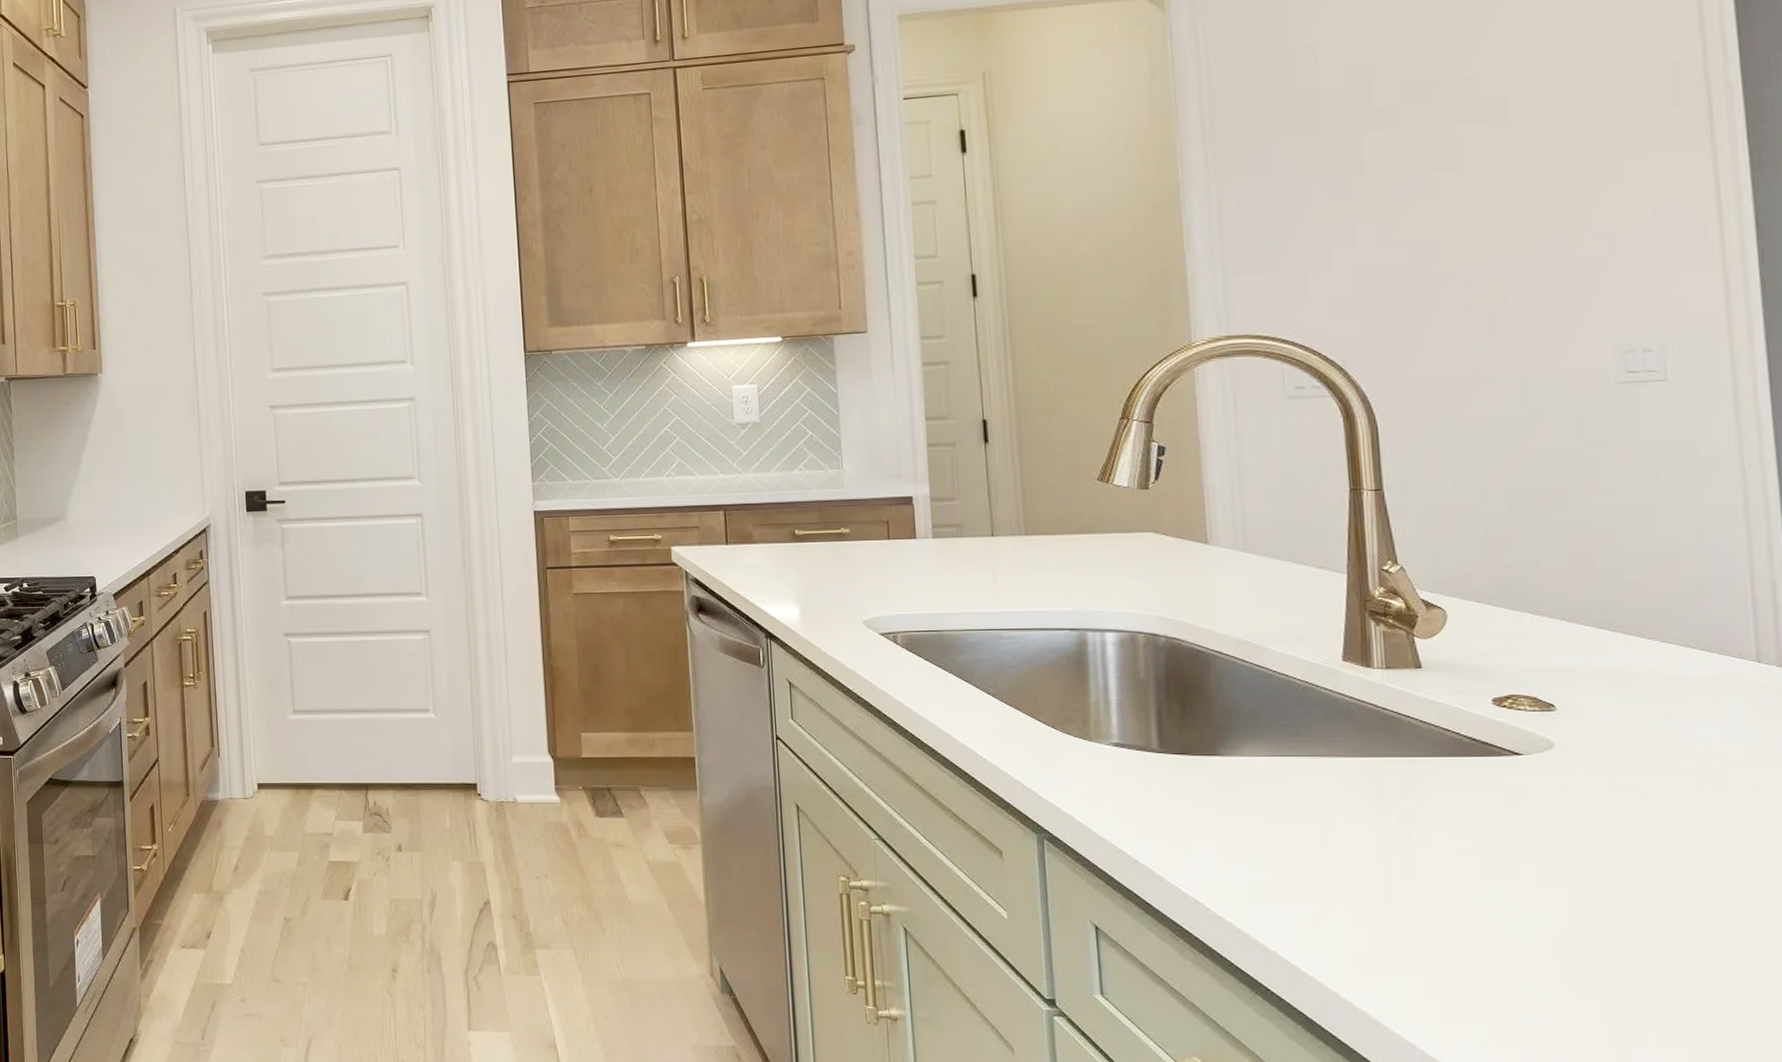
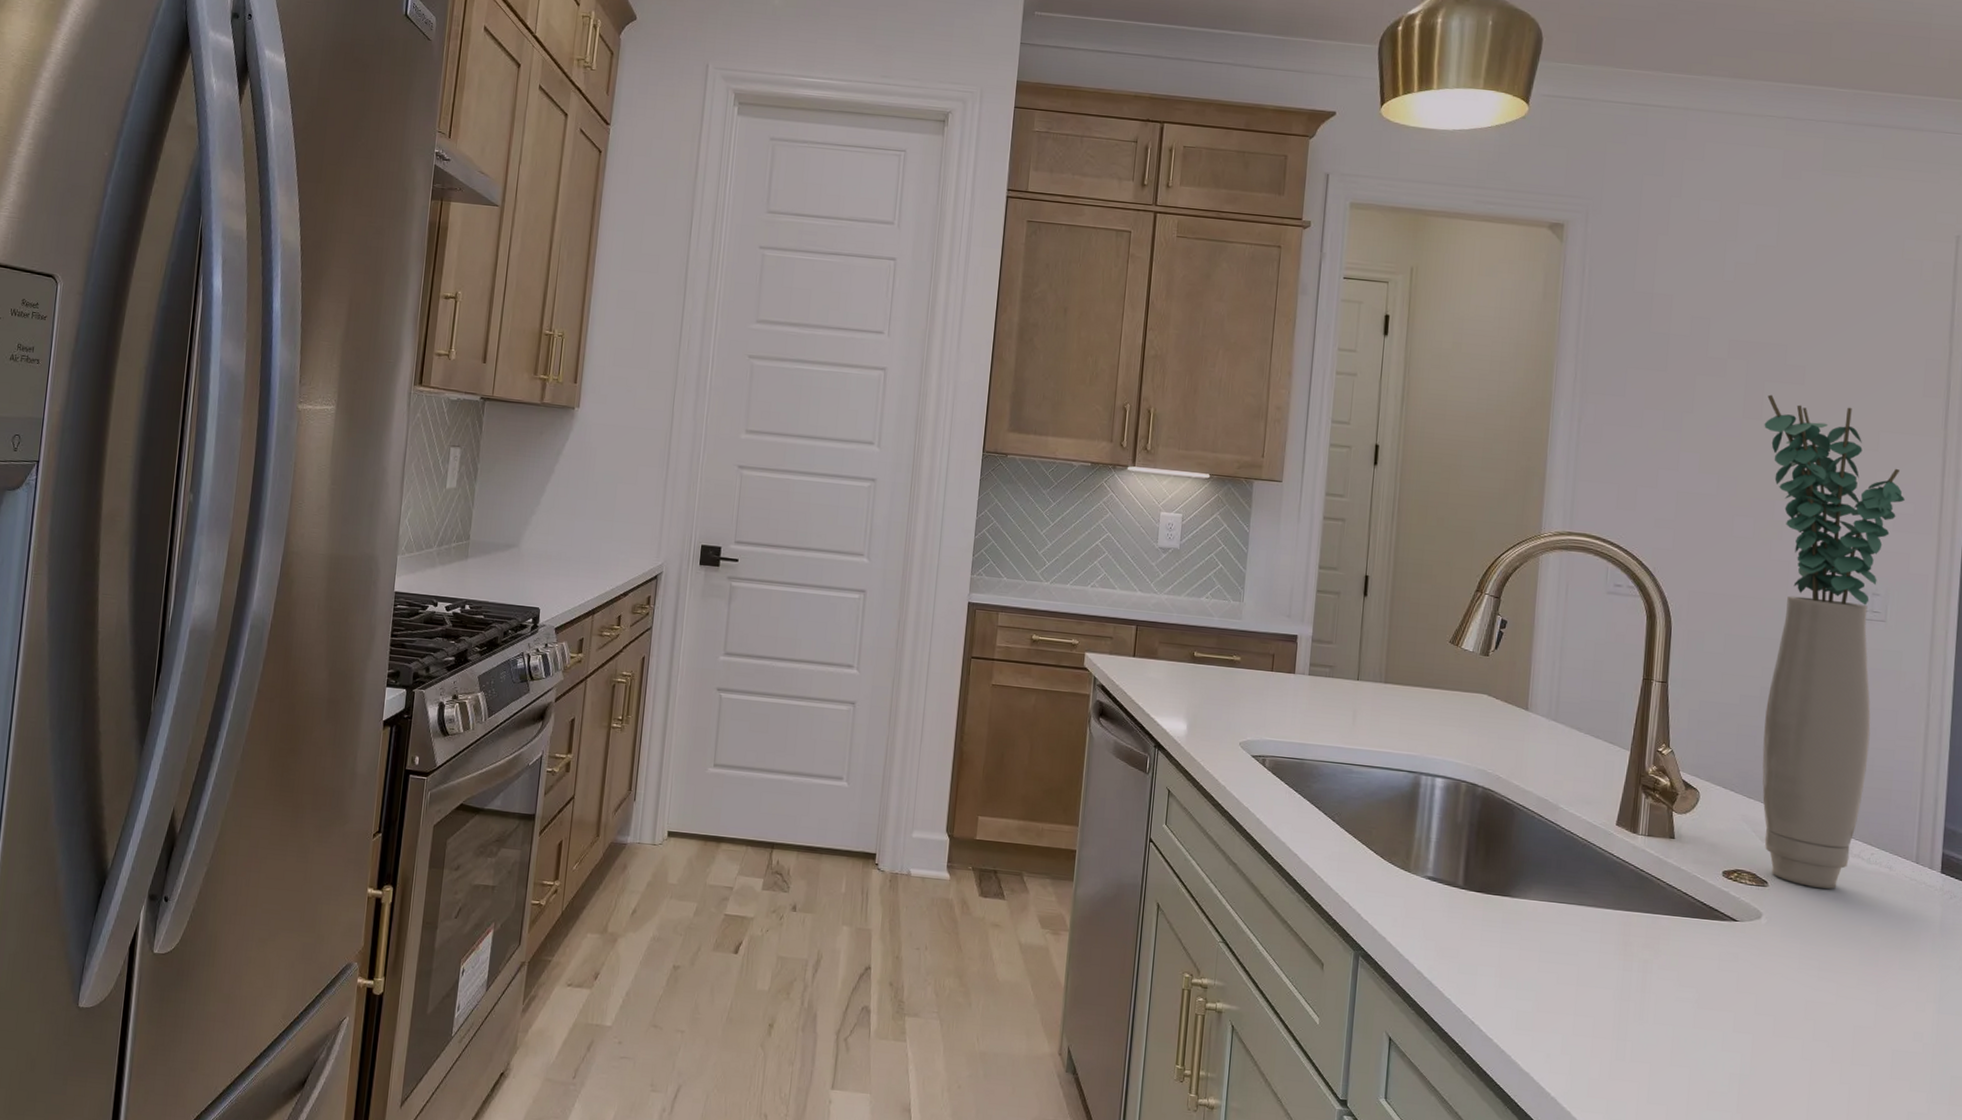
vase: none [1461,135,1670,705] -> present [1762,394,1905,889]

